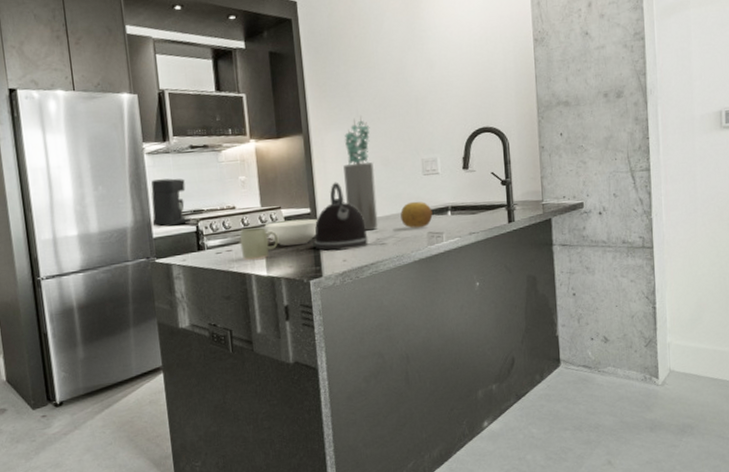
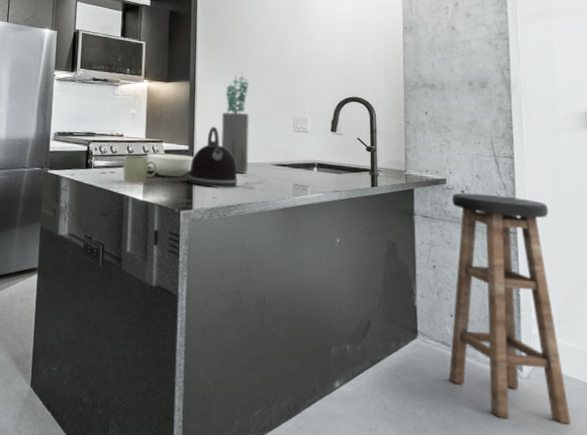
coffee maker: present [151,178,192,227] -> none [51,102,84,144]
fruit: present [400,201,433,229] -> none [270,153,300,179]
bar stool: none [590,211,701,425] -> present [448,192,570,425]

